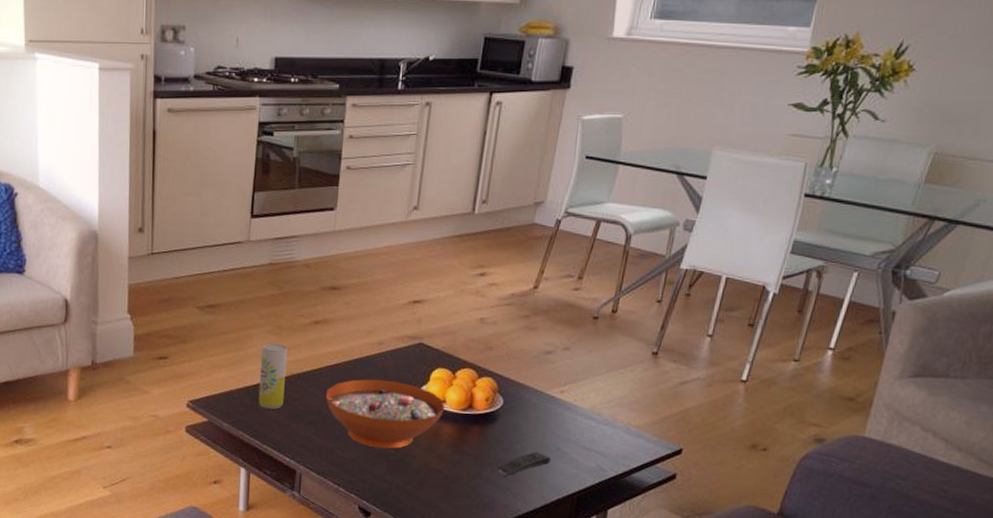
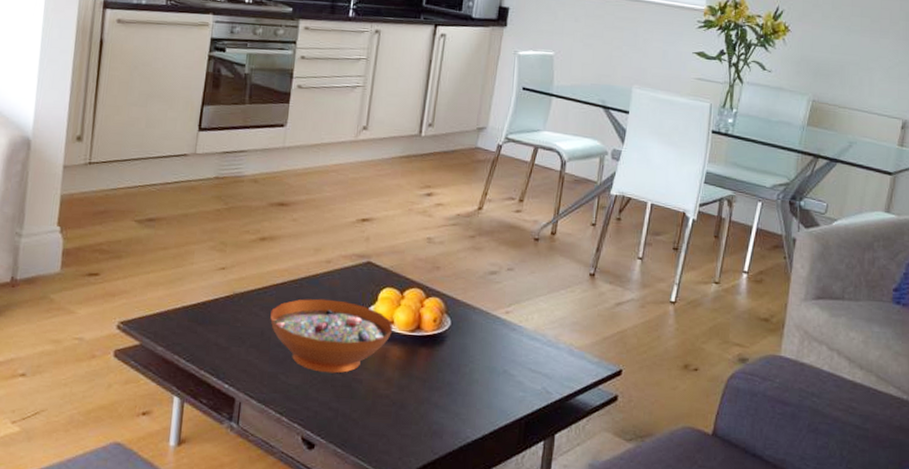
beverage can: present [258,343,288,409] -> none [197,260,232,331]
remote control: present [498,452,551,477] -> none [446,375,498,401]

